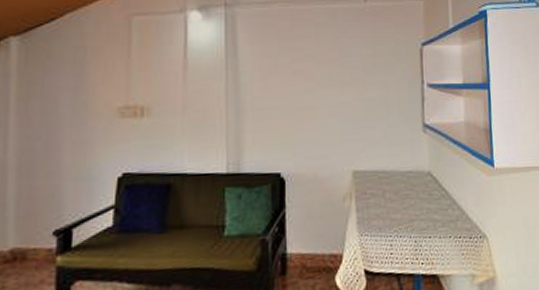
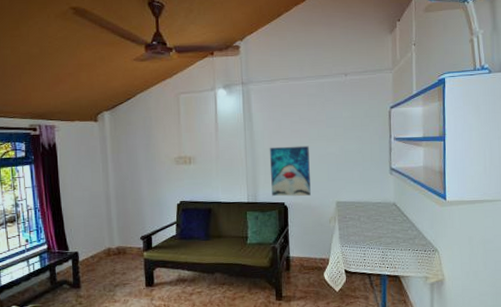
wall art: none [260,92,318,165] -> present [269,145,311,197]

